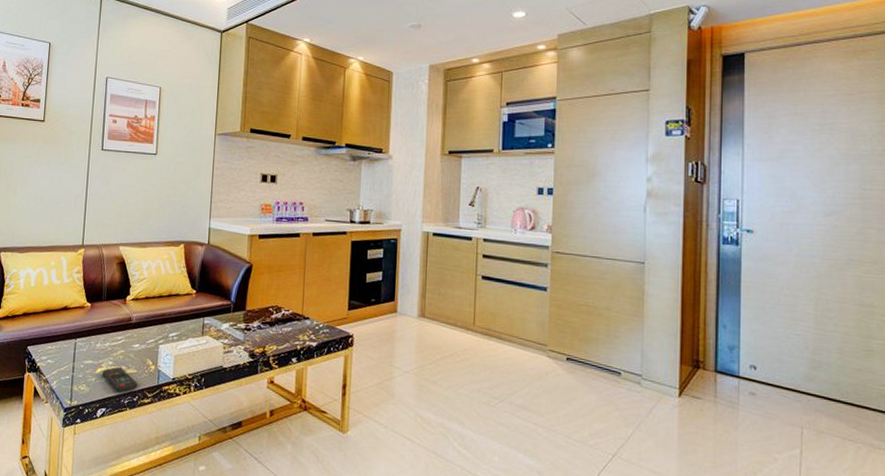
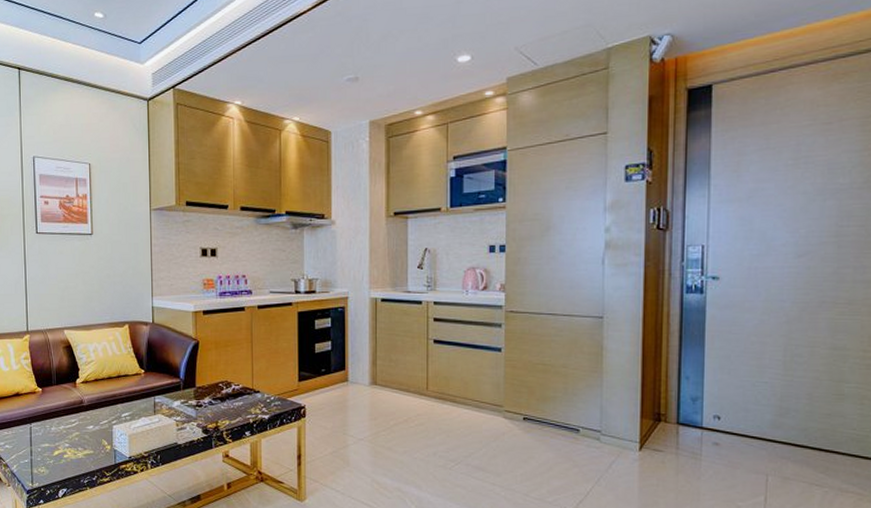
remote control: present [102,367,137,392] -> none [59,449,95,472]

